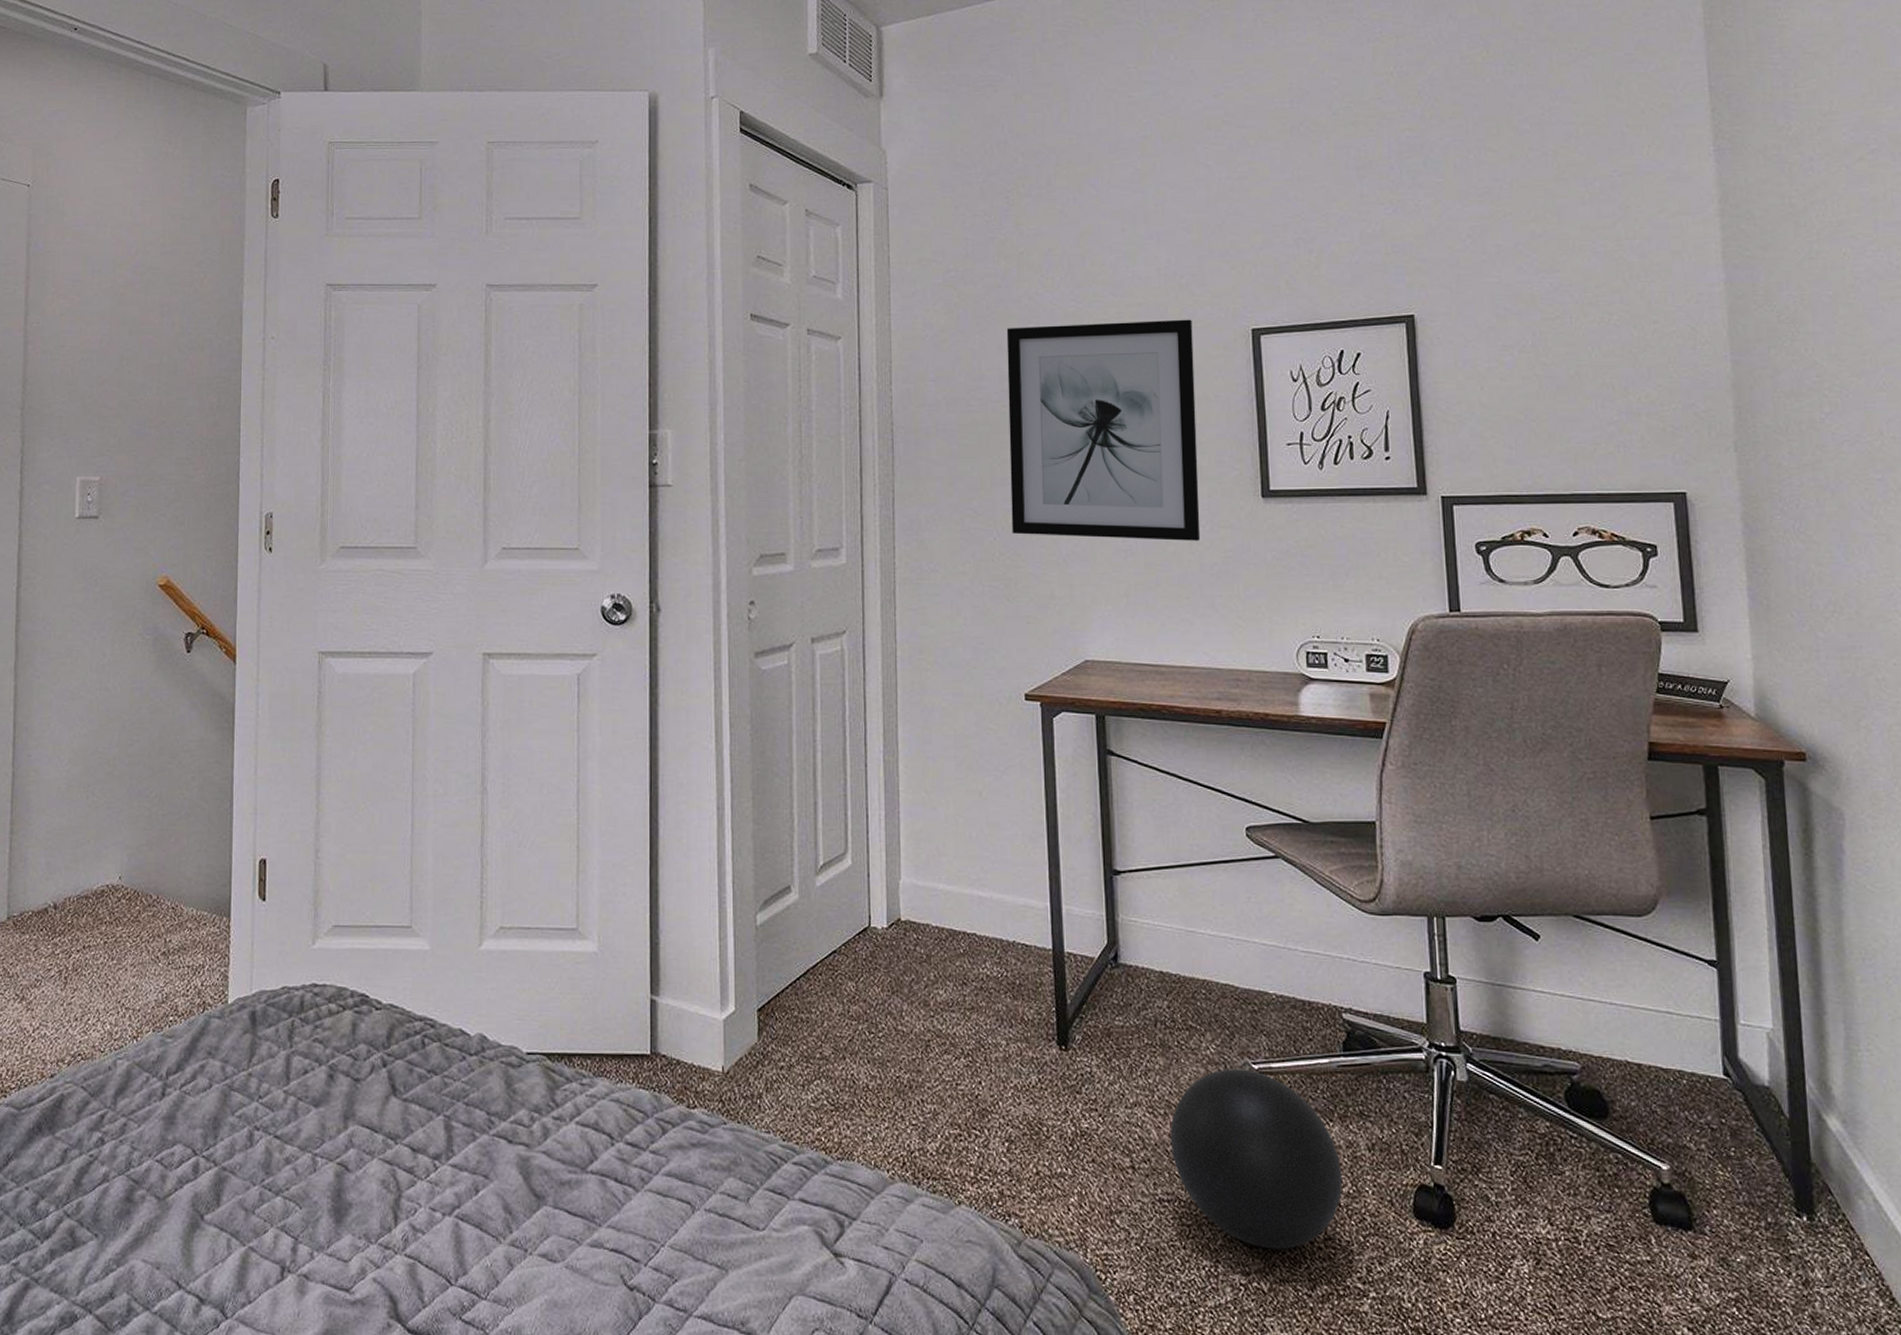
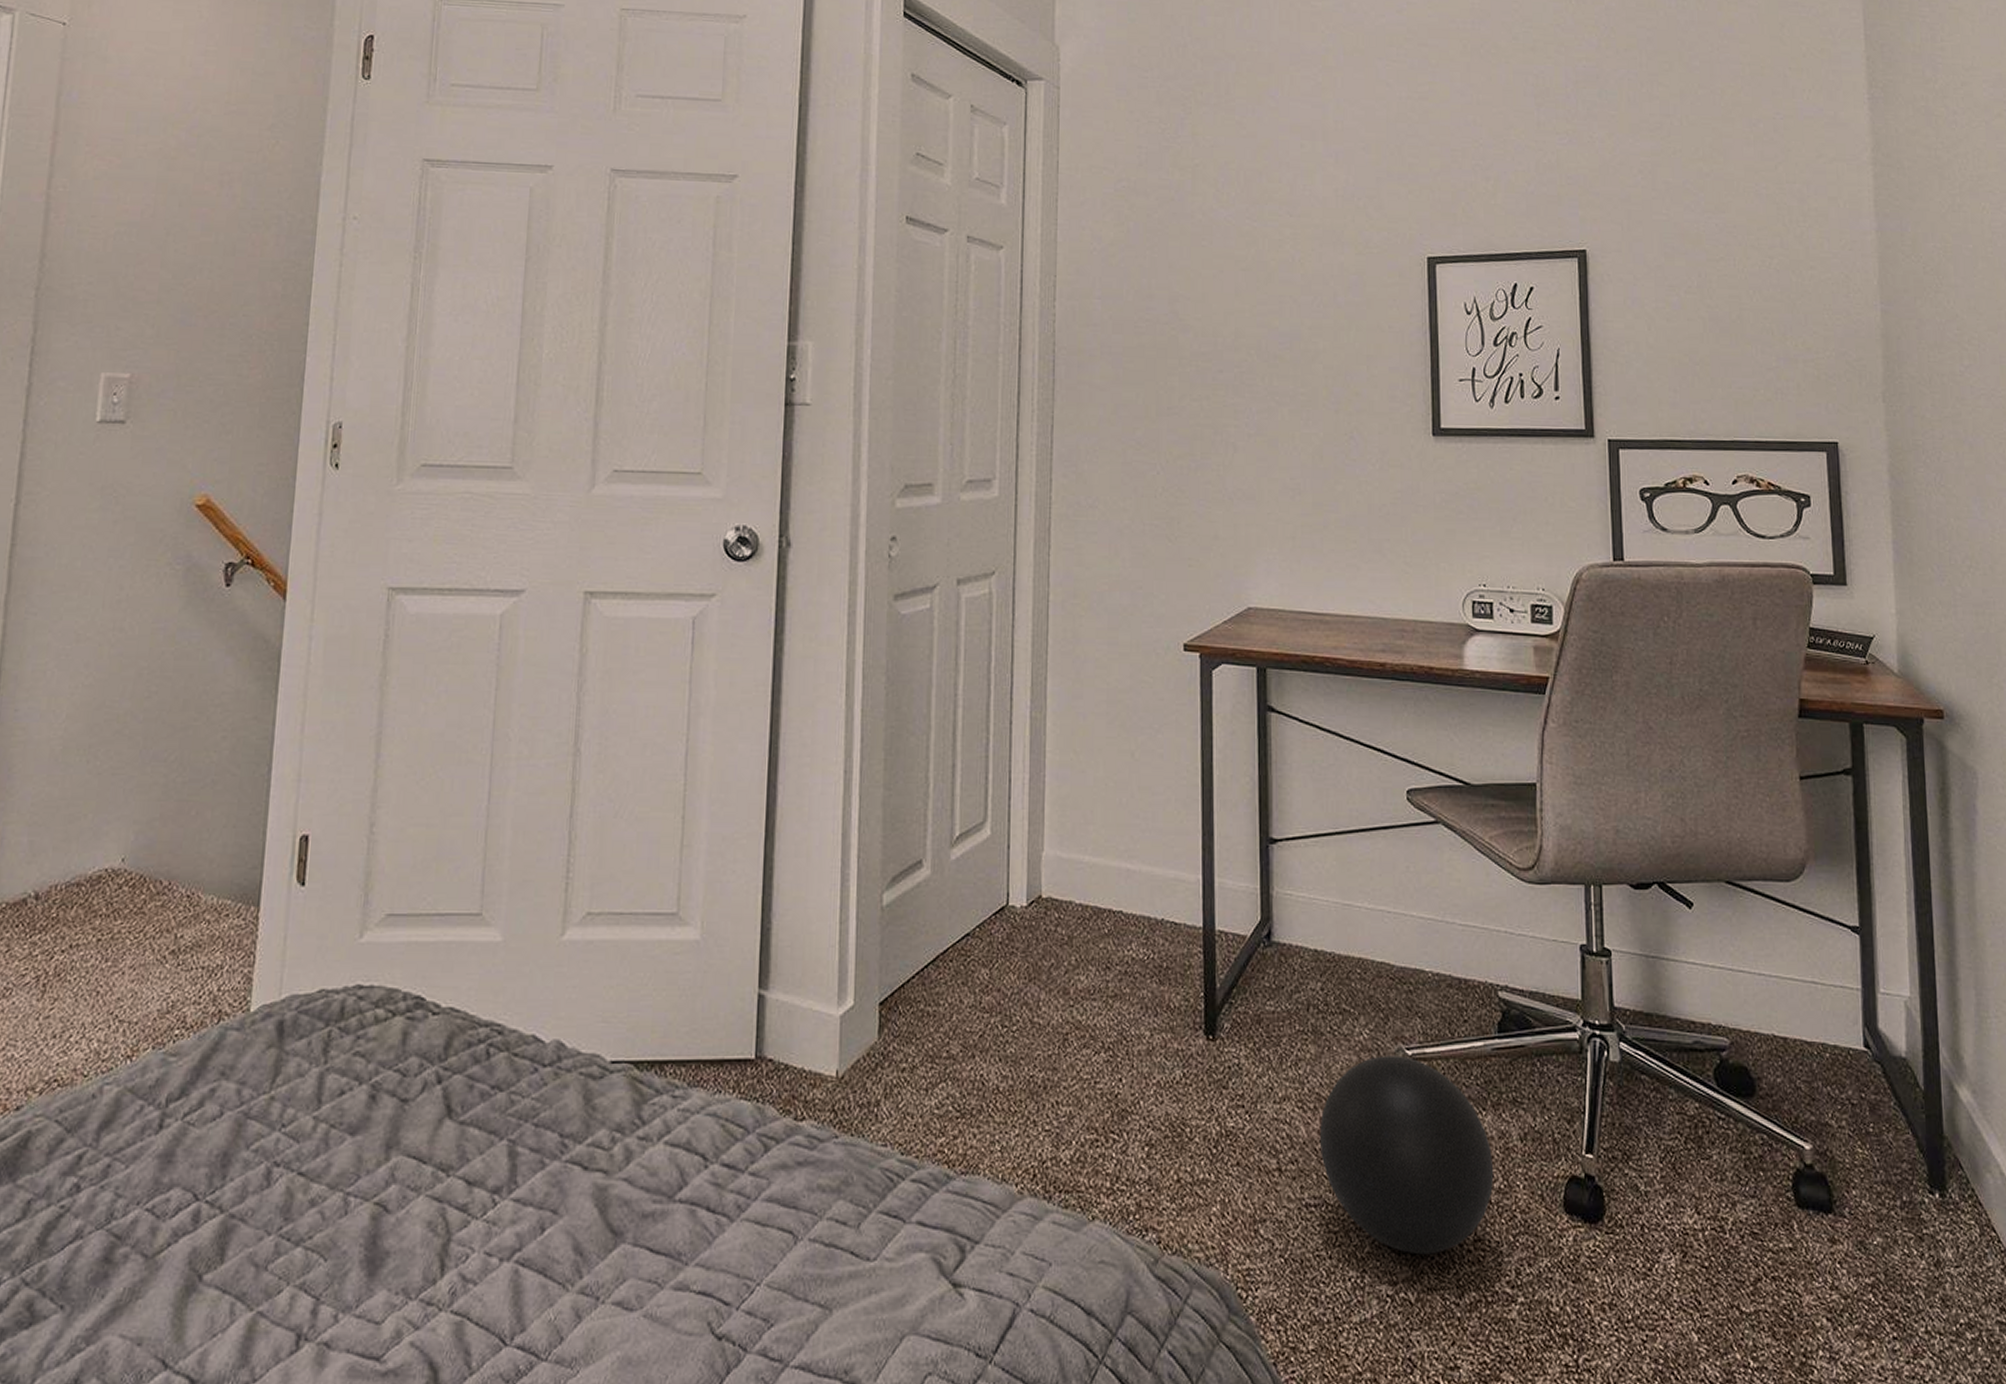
wall art: present [1006,319,1201,541] -> none [1176,243,1370,480]

